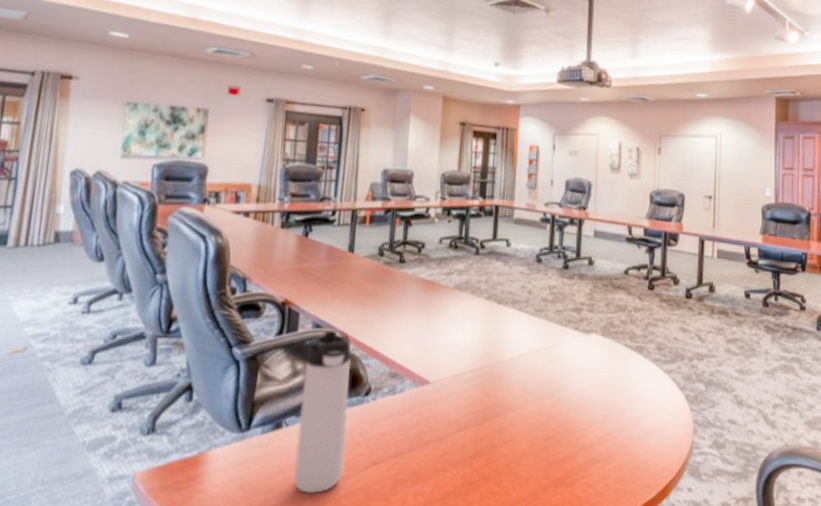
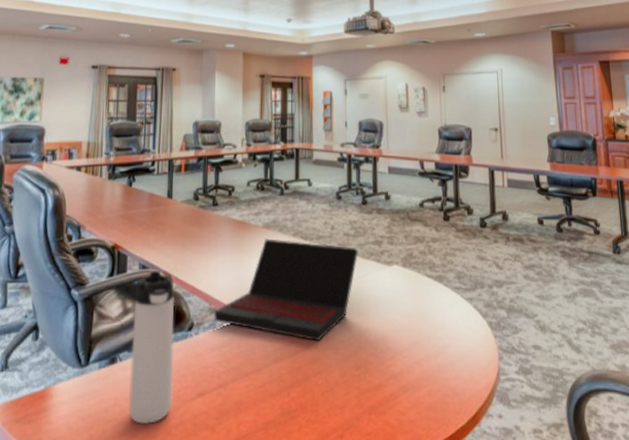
laptop: none [393,300,556,411] -> present [213,238,358,342]

